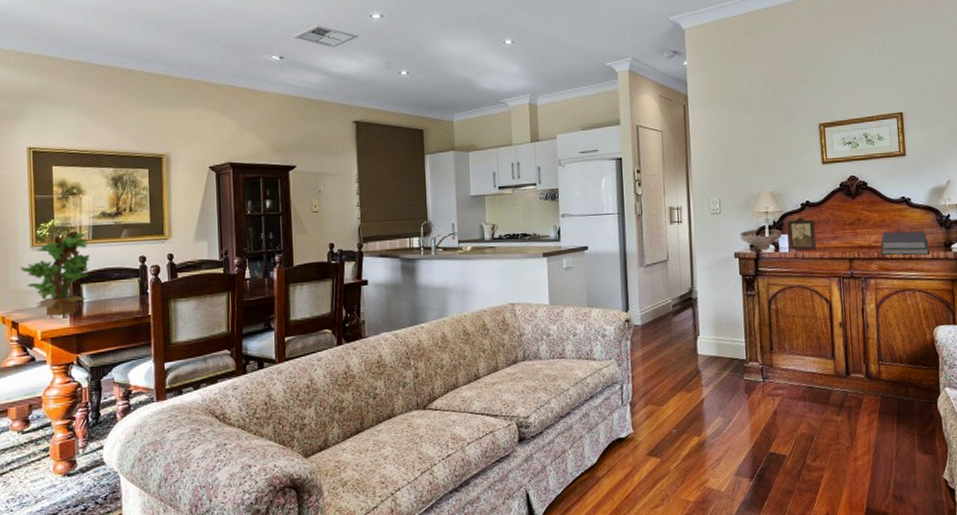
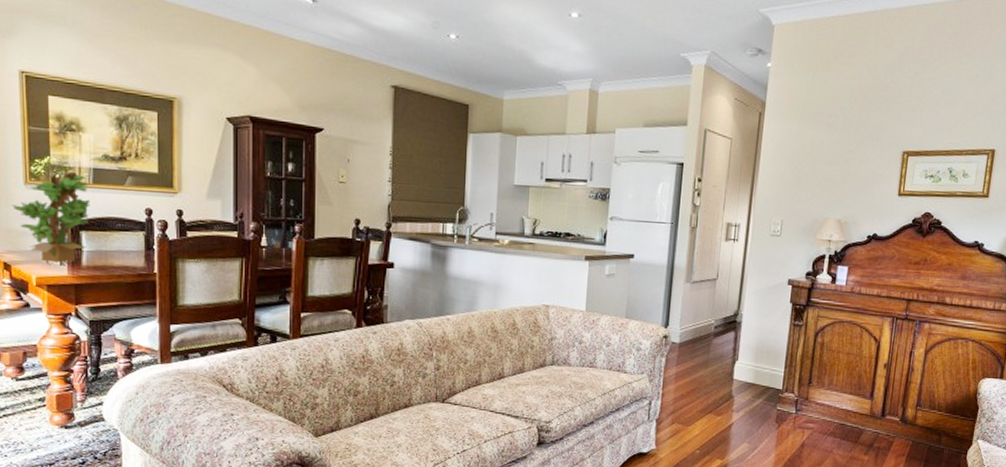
decorative bowl: present [739,228,782,250] -> none [797,257,842,280]
photo frame: present [787,216,817,251] -> none [846,249,879,286]
book: present [880,231,929,256] -> none [941,276,993,305]

